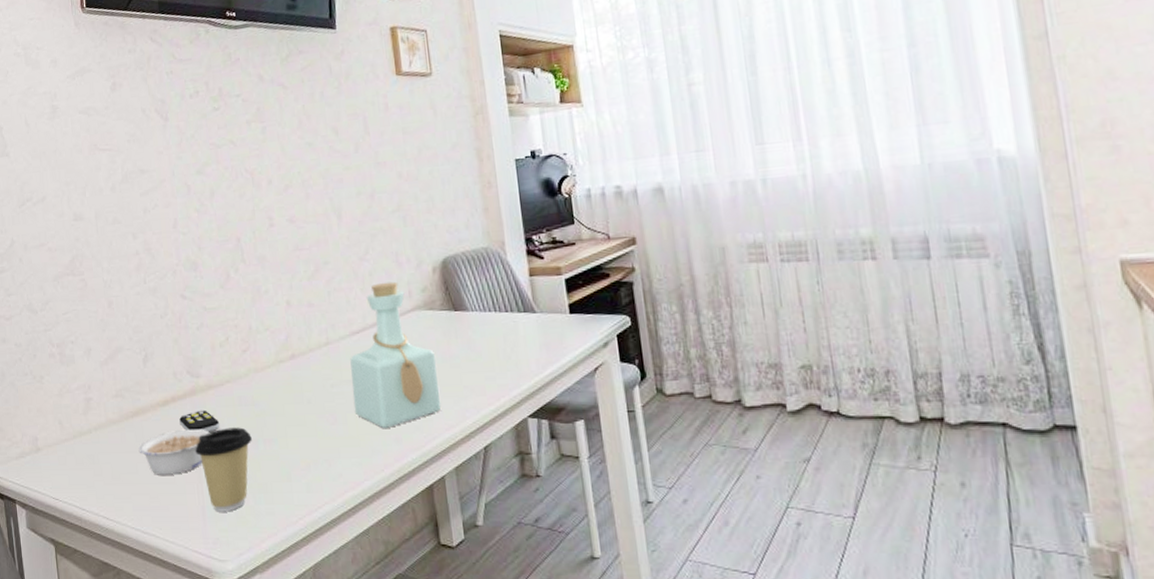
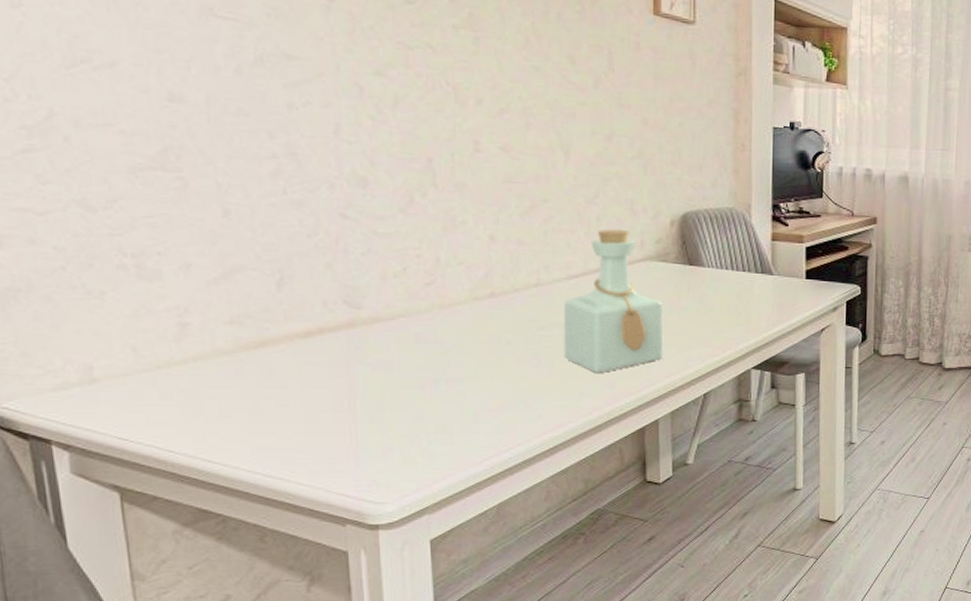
legume: present [138,429,210,475] -> none [263,364,372,414]
remote control: present [179,409,220,432] -> none [328,344,387,369]
coffee cup: present [195,427,252,512] -> none [349,365,430,453]

